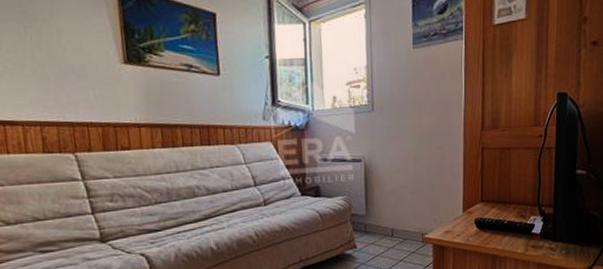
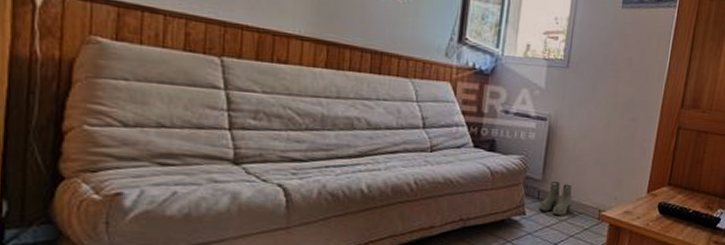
boots: none [367,214,396,245] -> present [538,182,573,216]

